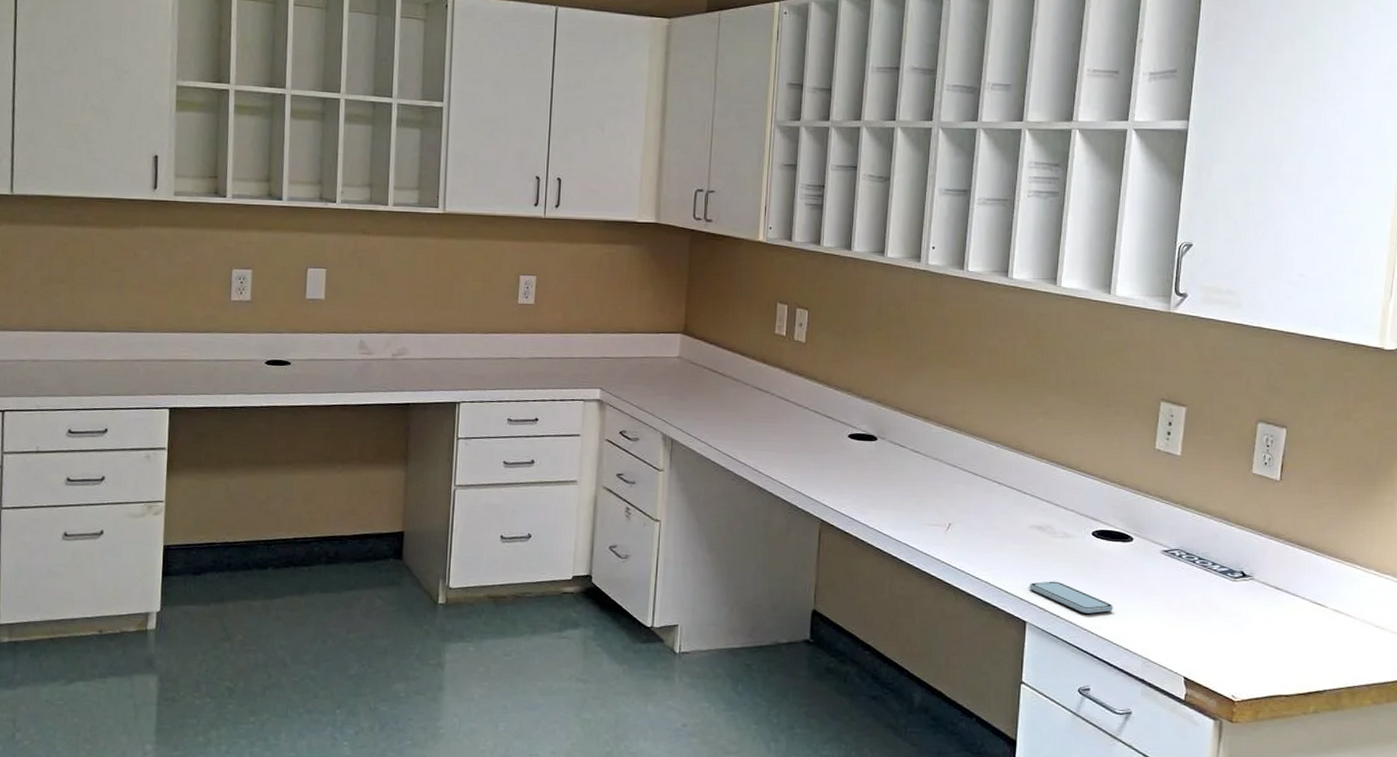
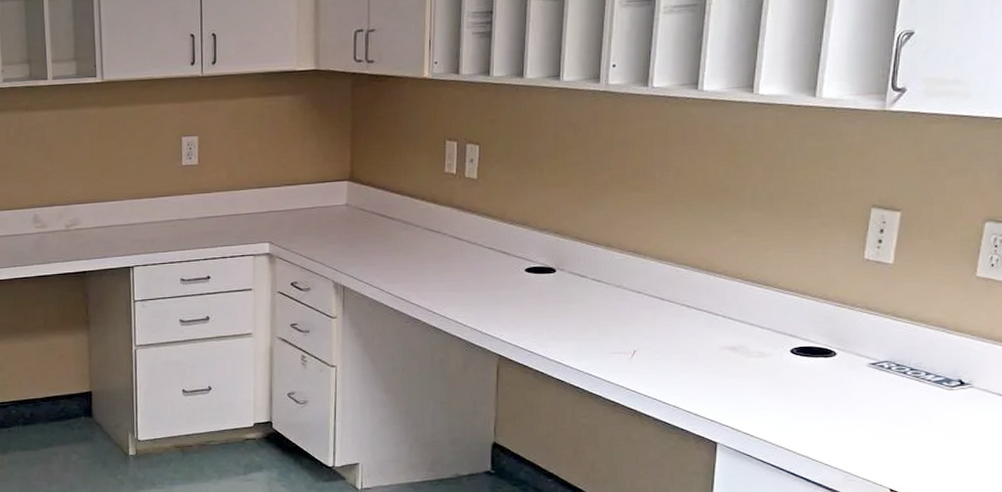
smartphone: present [1029,581,1113,614] -> none [720,401,812,431]

